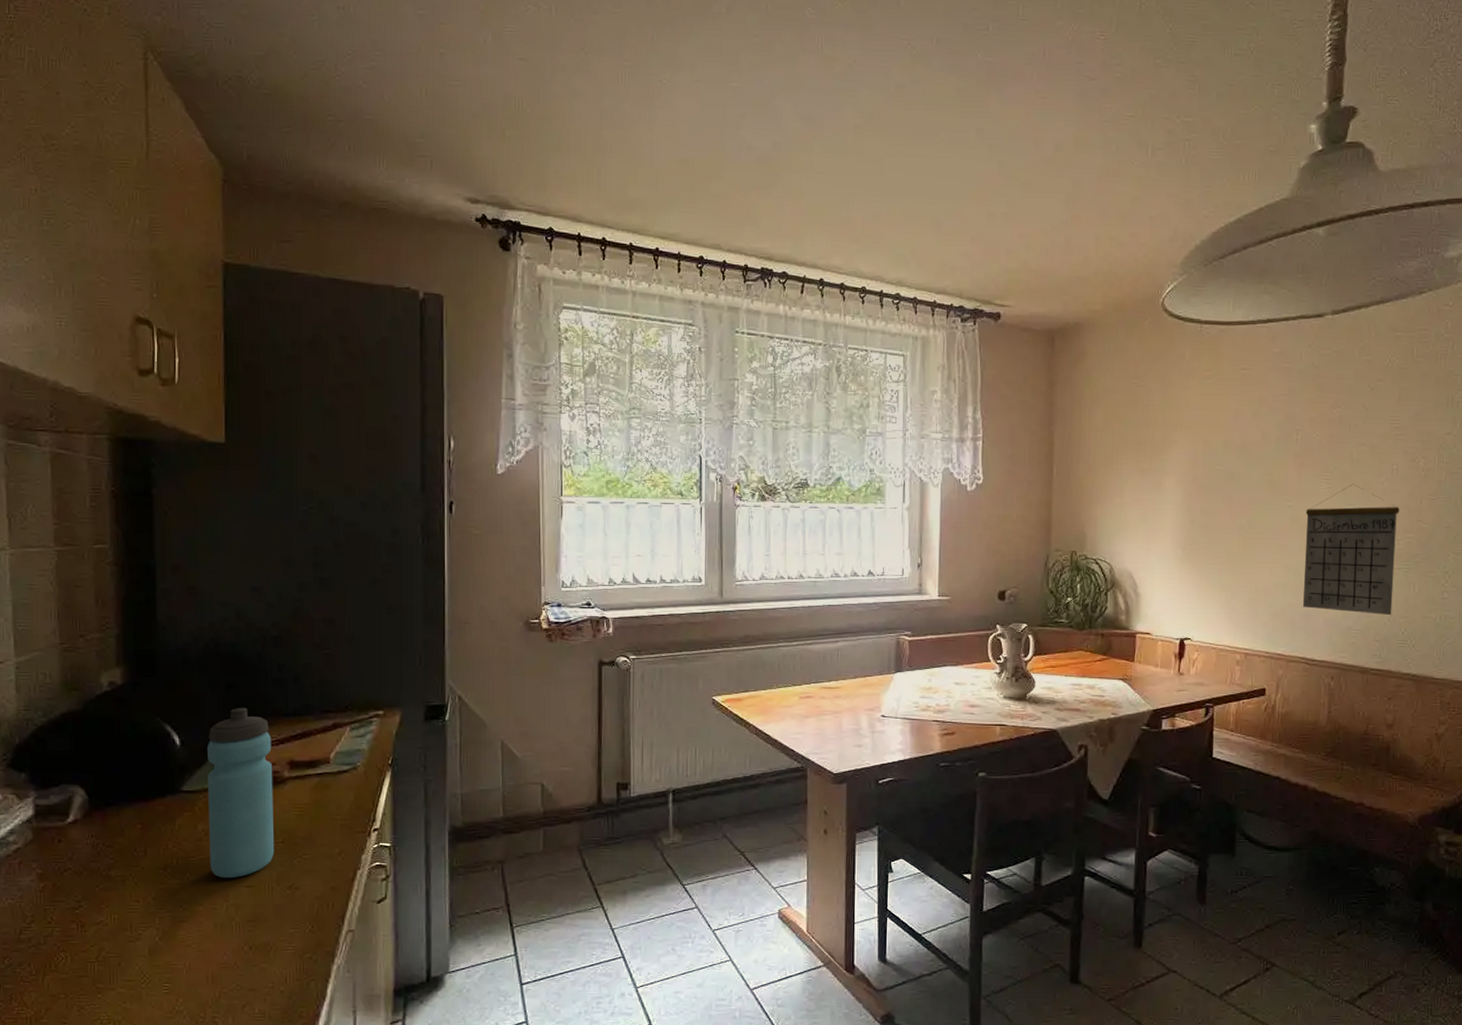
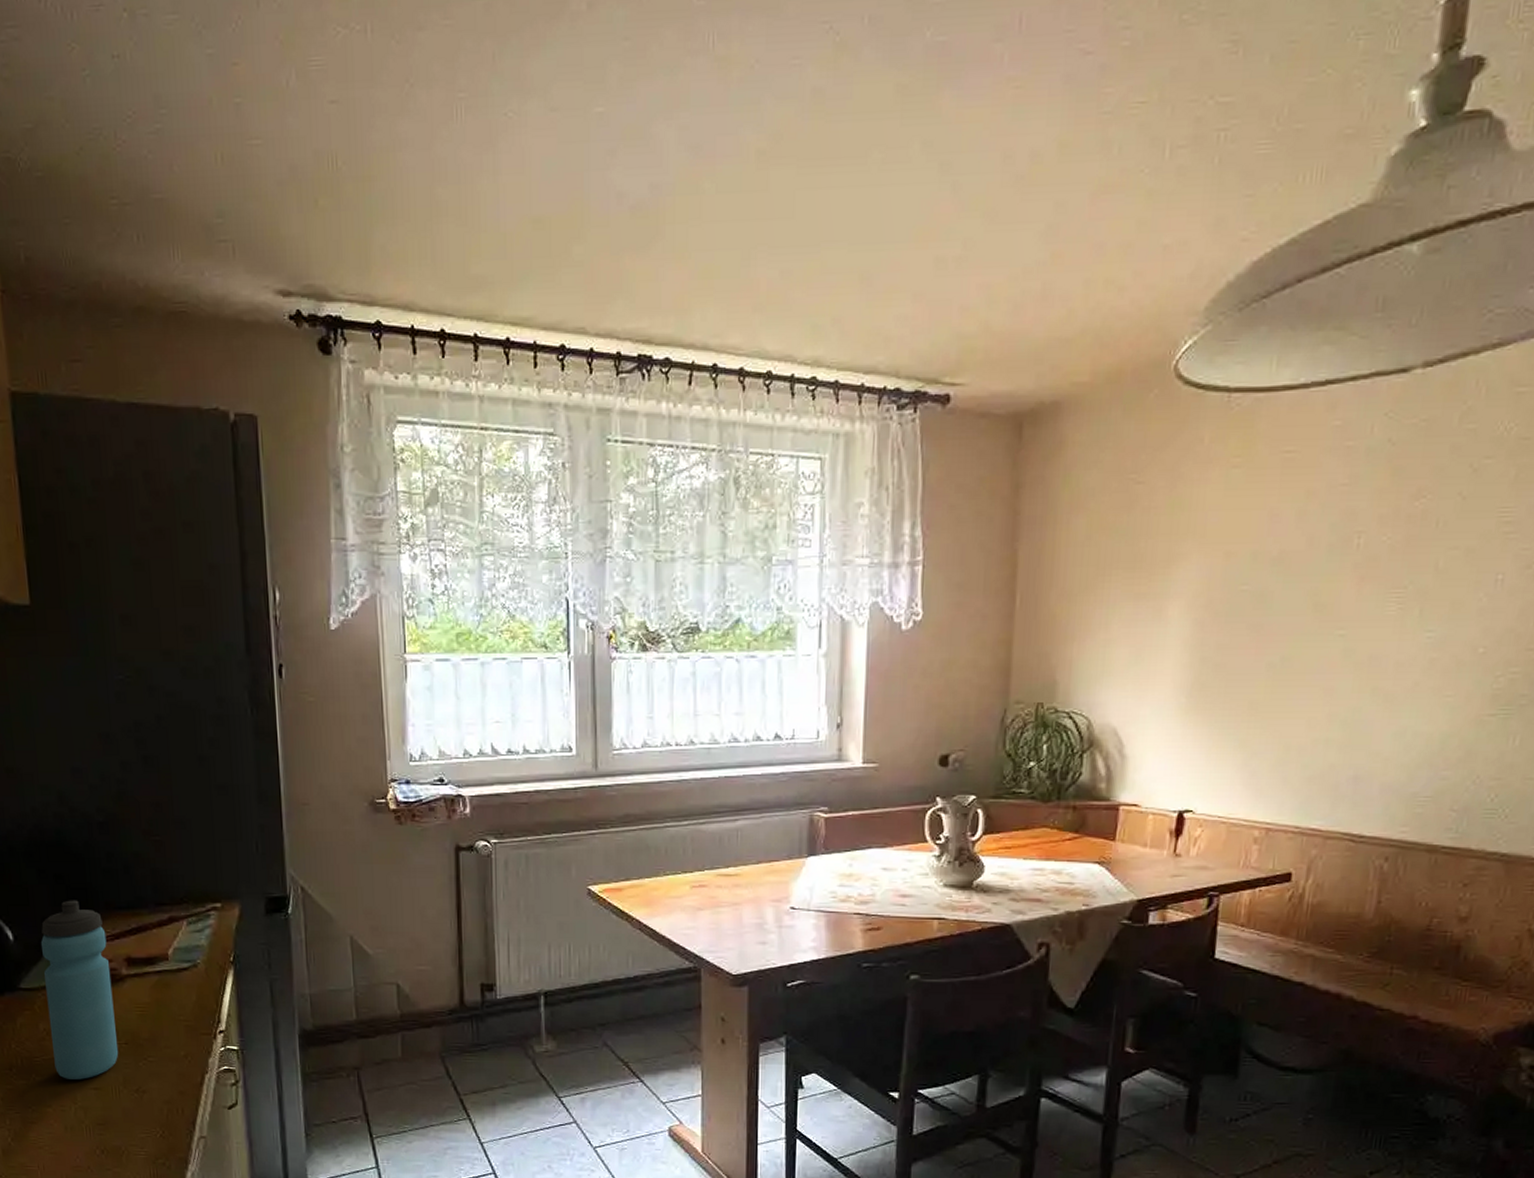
calendar: present [1302,484,1400,616] -> none [1350,603,1502,778]

